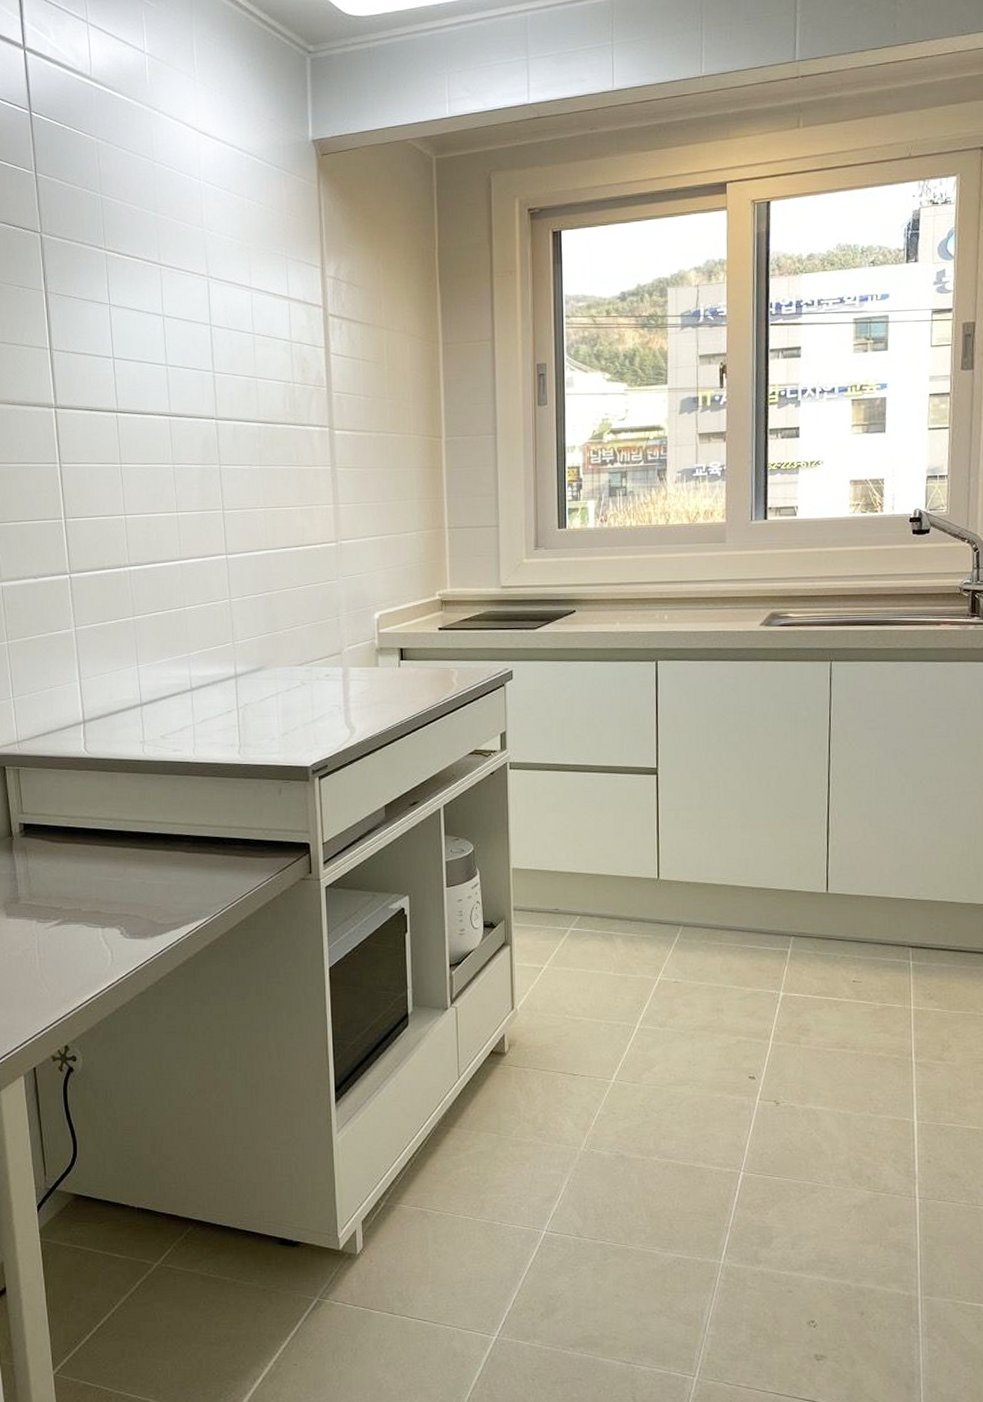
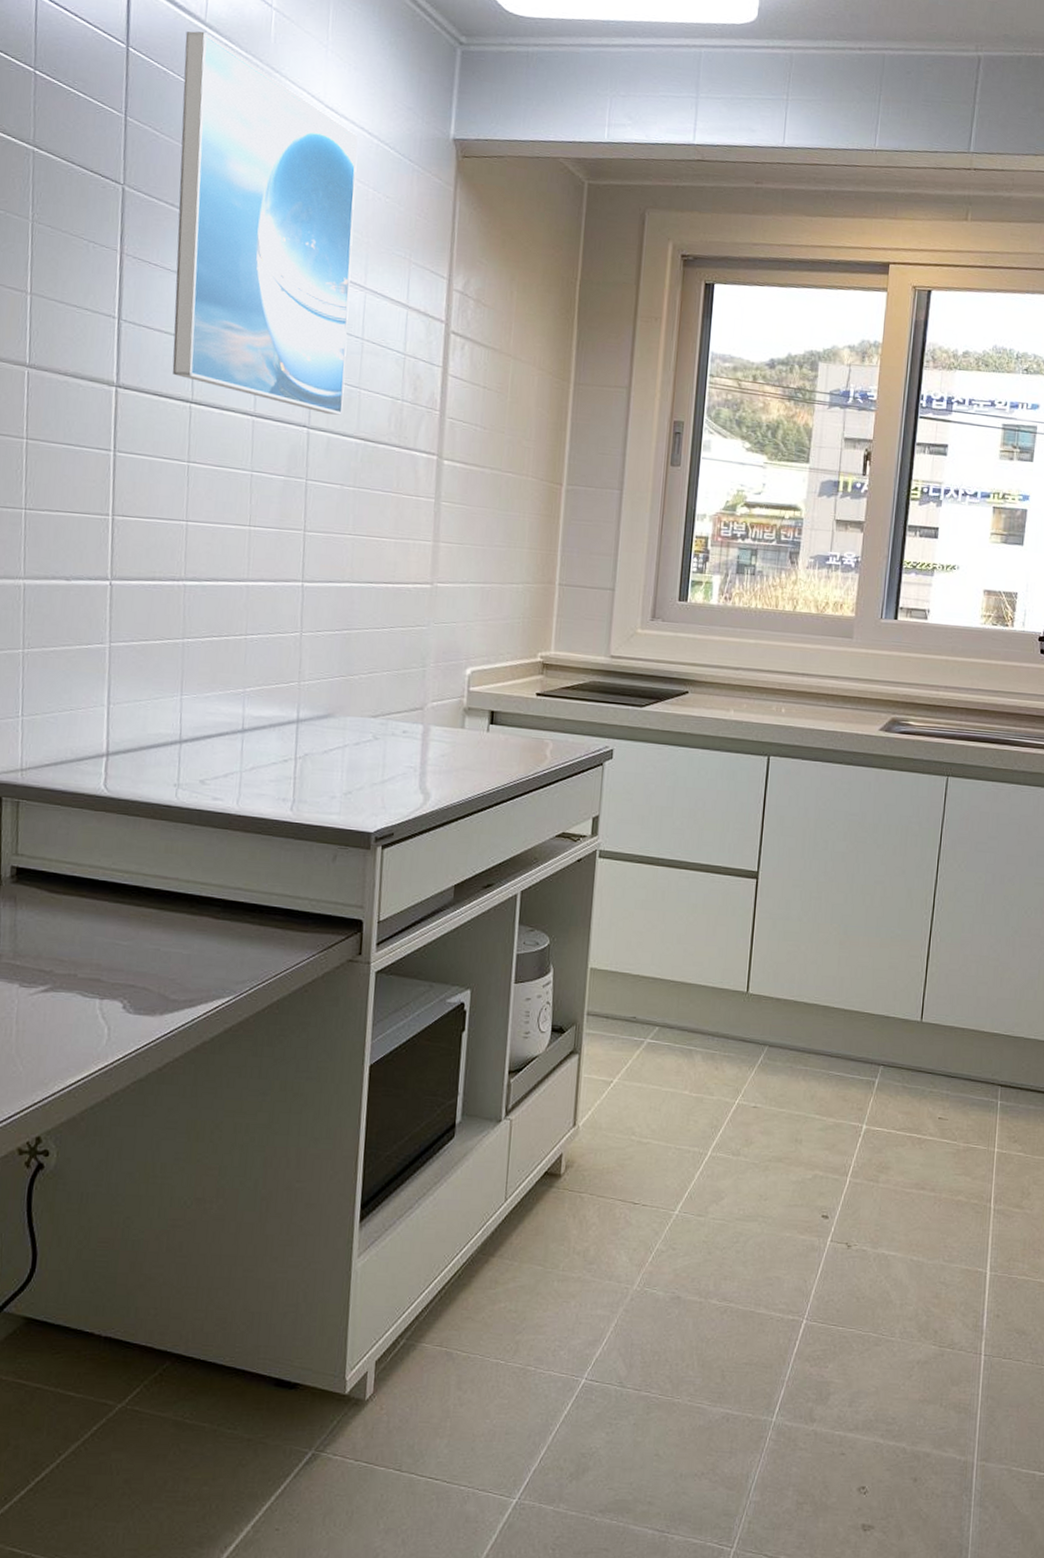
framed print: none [76,86,244,405] -> present [172,31,358,415]

